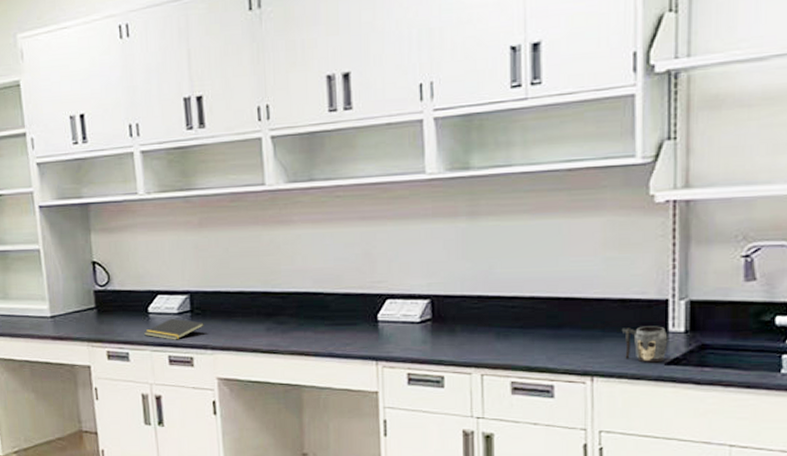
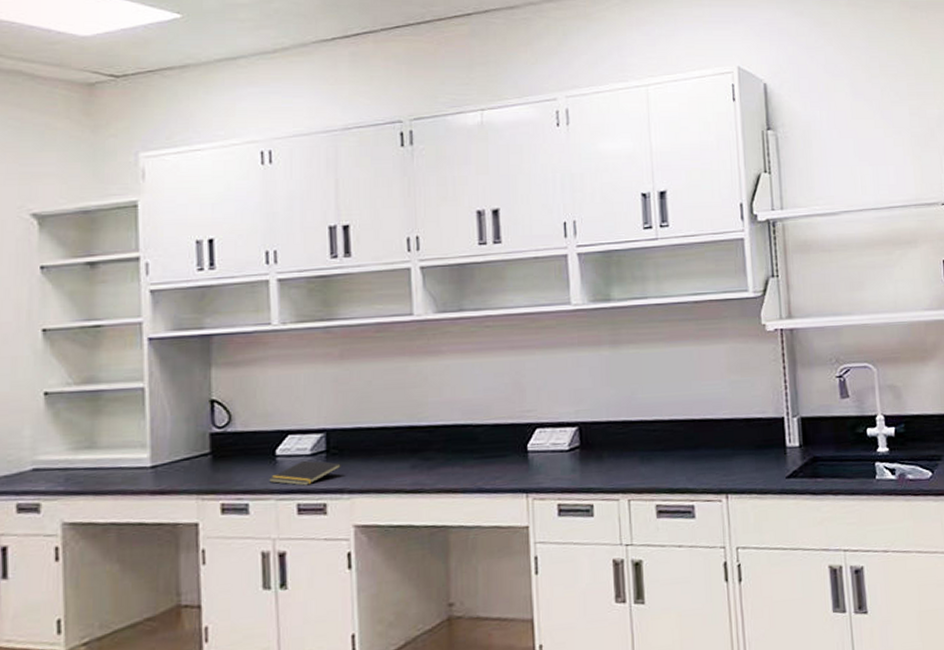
mug: present [621,326,668,363] -> none [748,442,787,478]

